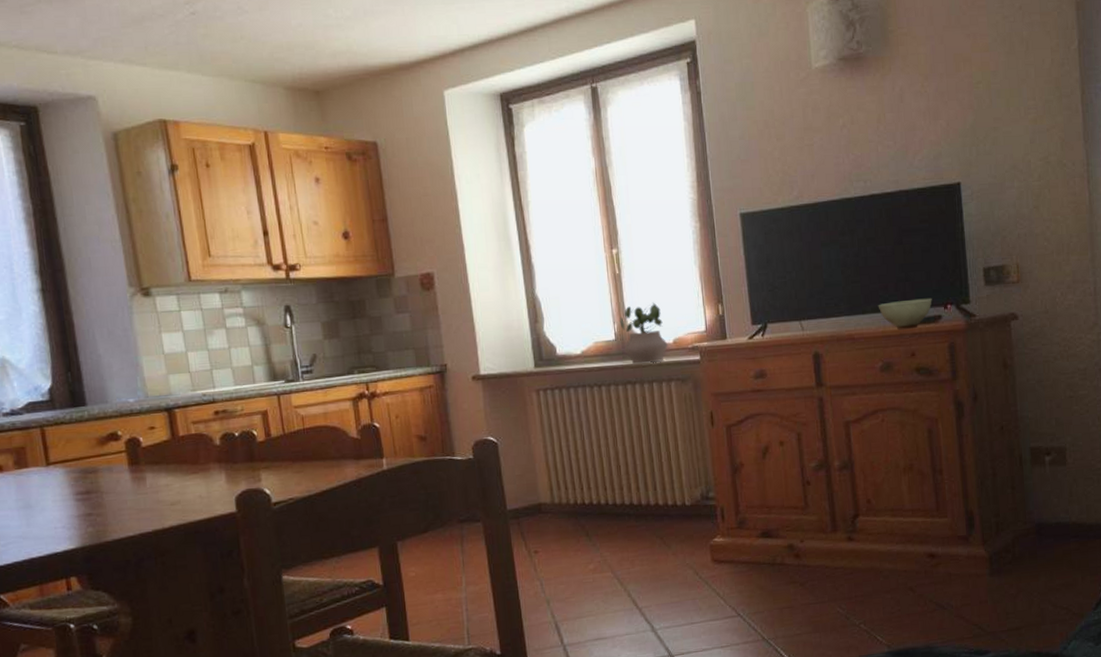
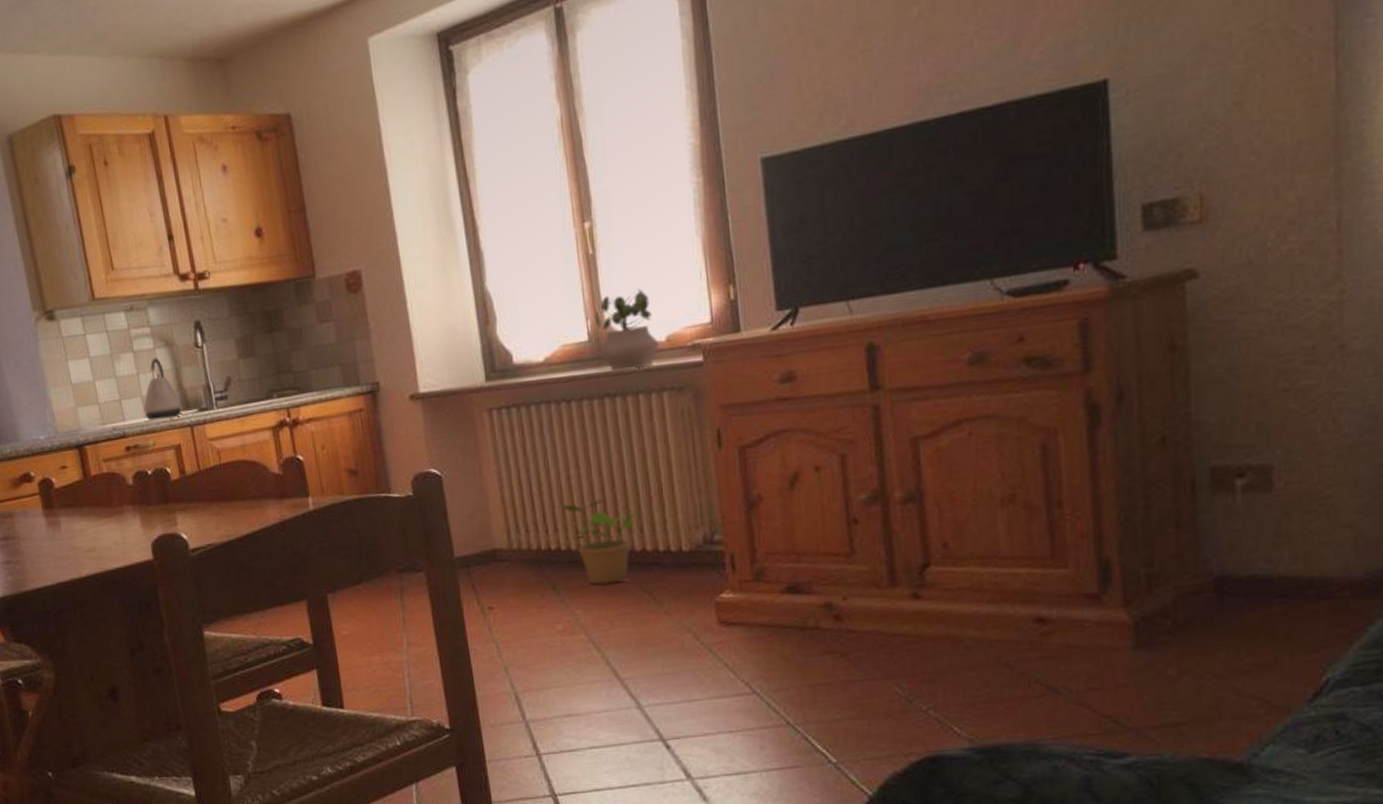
kettle: none [233,335,270,389] -> present [143,358,182,421]
potted plant: none [593,464,652,533] -> present [560,499,638,586]
bowl: present [878,298,932,330] -> none [966,255,1055,306]

